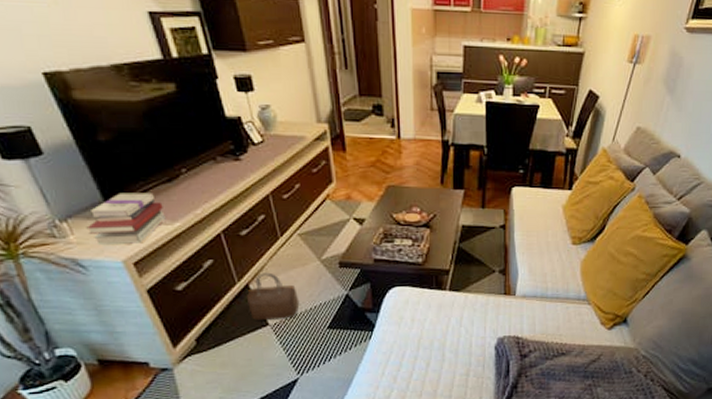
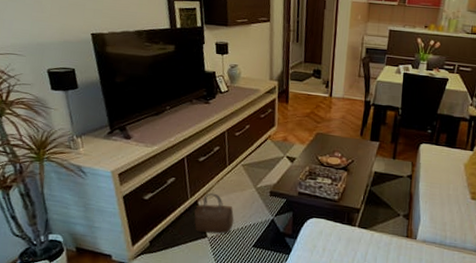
books: present [86,192,166,246] -> none [93,120,148,159]

